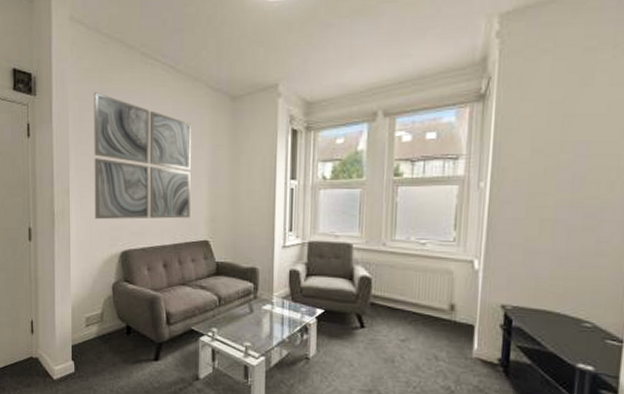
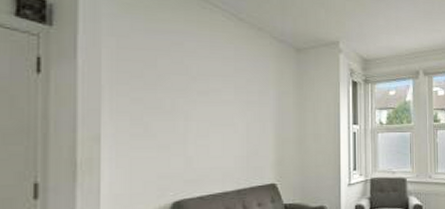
wall art: present [93,92,191,220] -> none [136,30,255,169]

